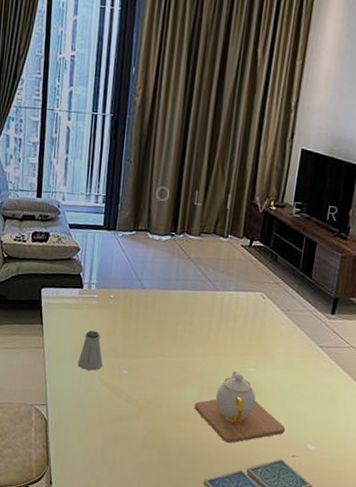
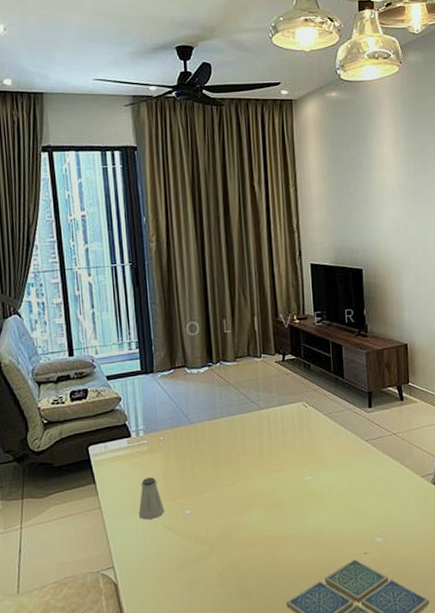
teapot: present [194,371,286,443] -> none [262,483,352,557]

